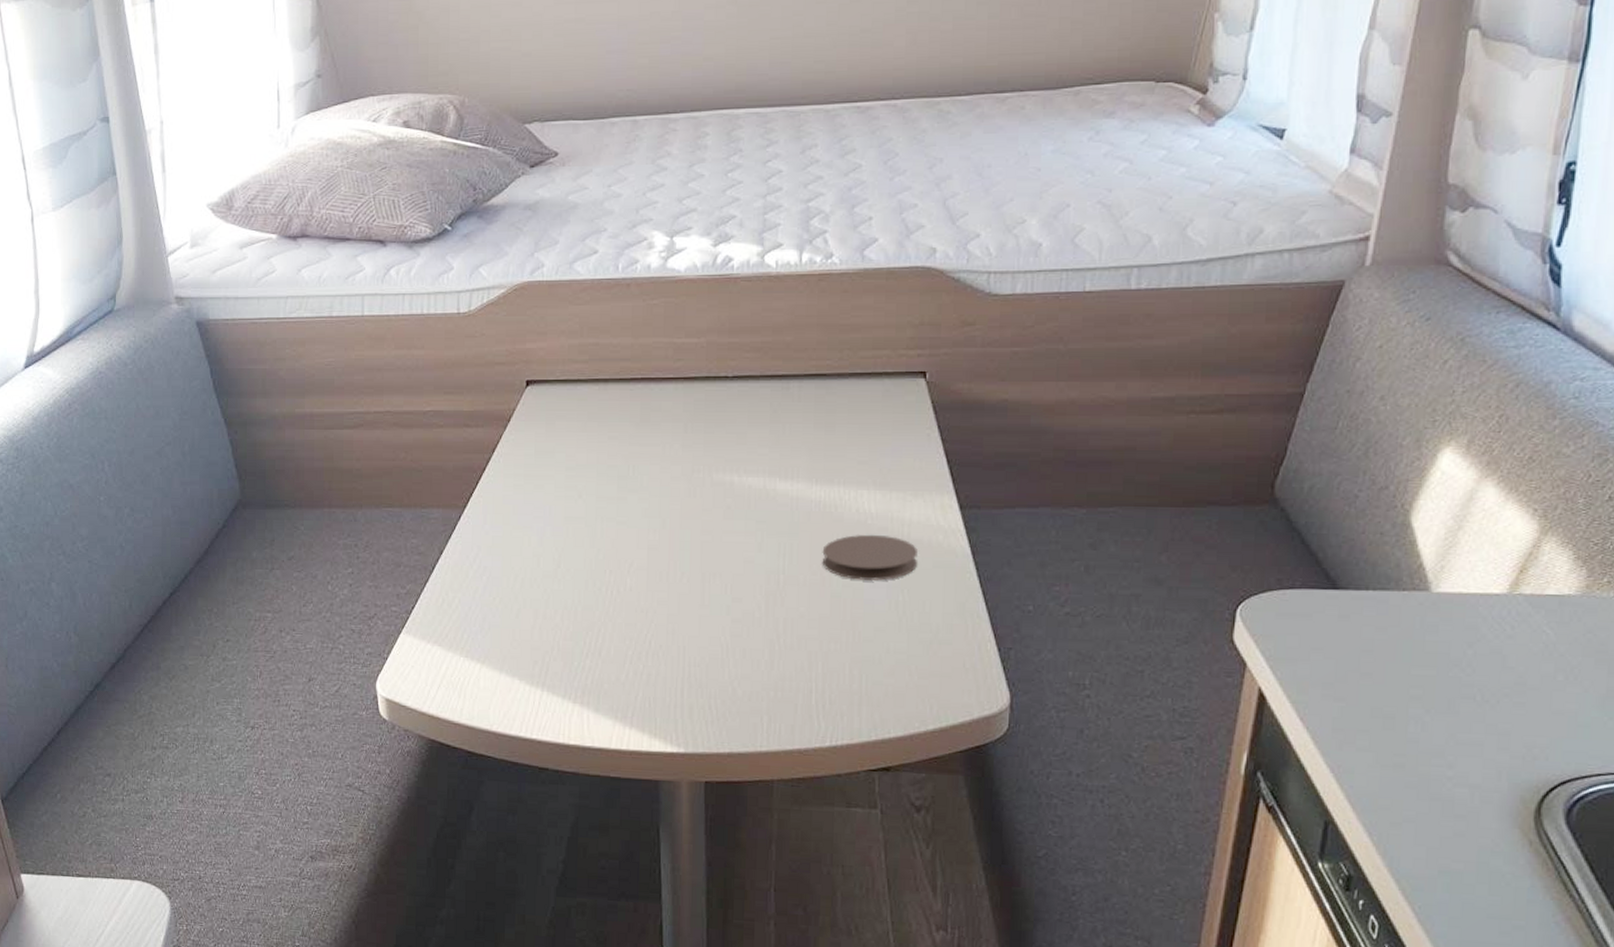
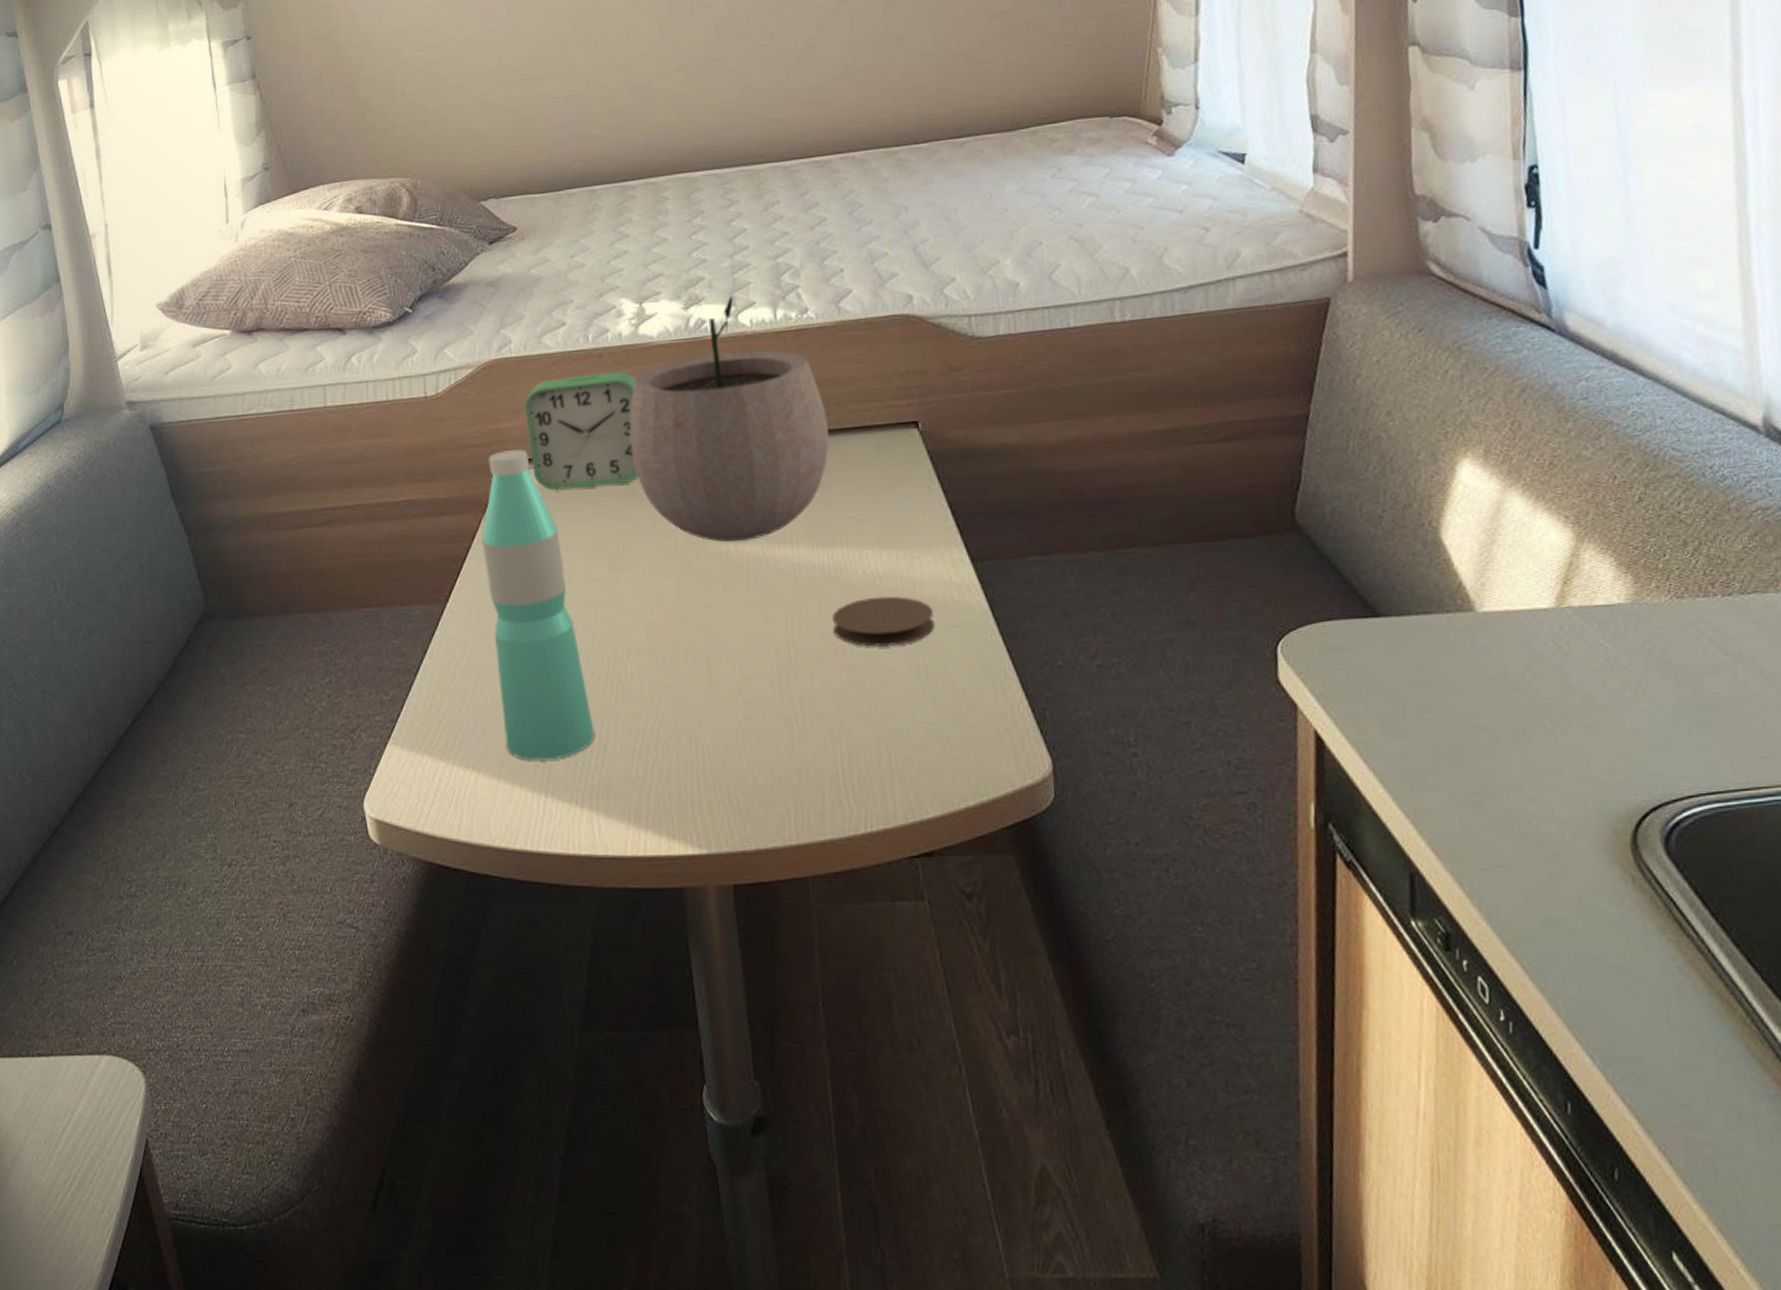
water bottle: none [501,370,592,659] -> present [481,449,595,761]
alarm clock: none [551,302,660,412] -> present [524,371,639,490]
plant pot: none [649,236,841,472] -> present [629,296,829,542]

